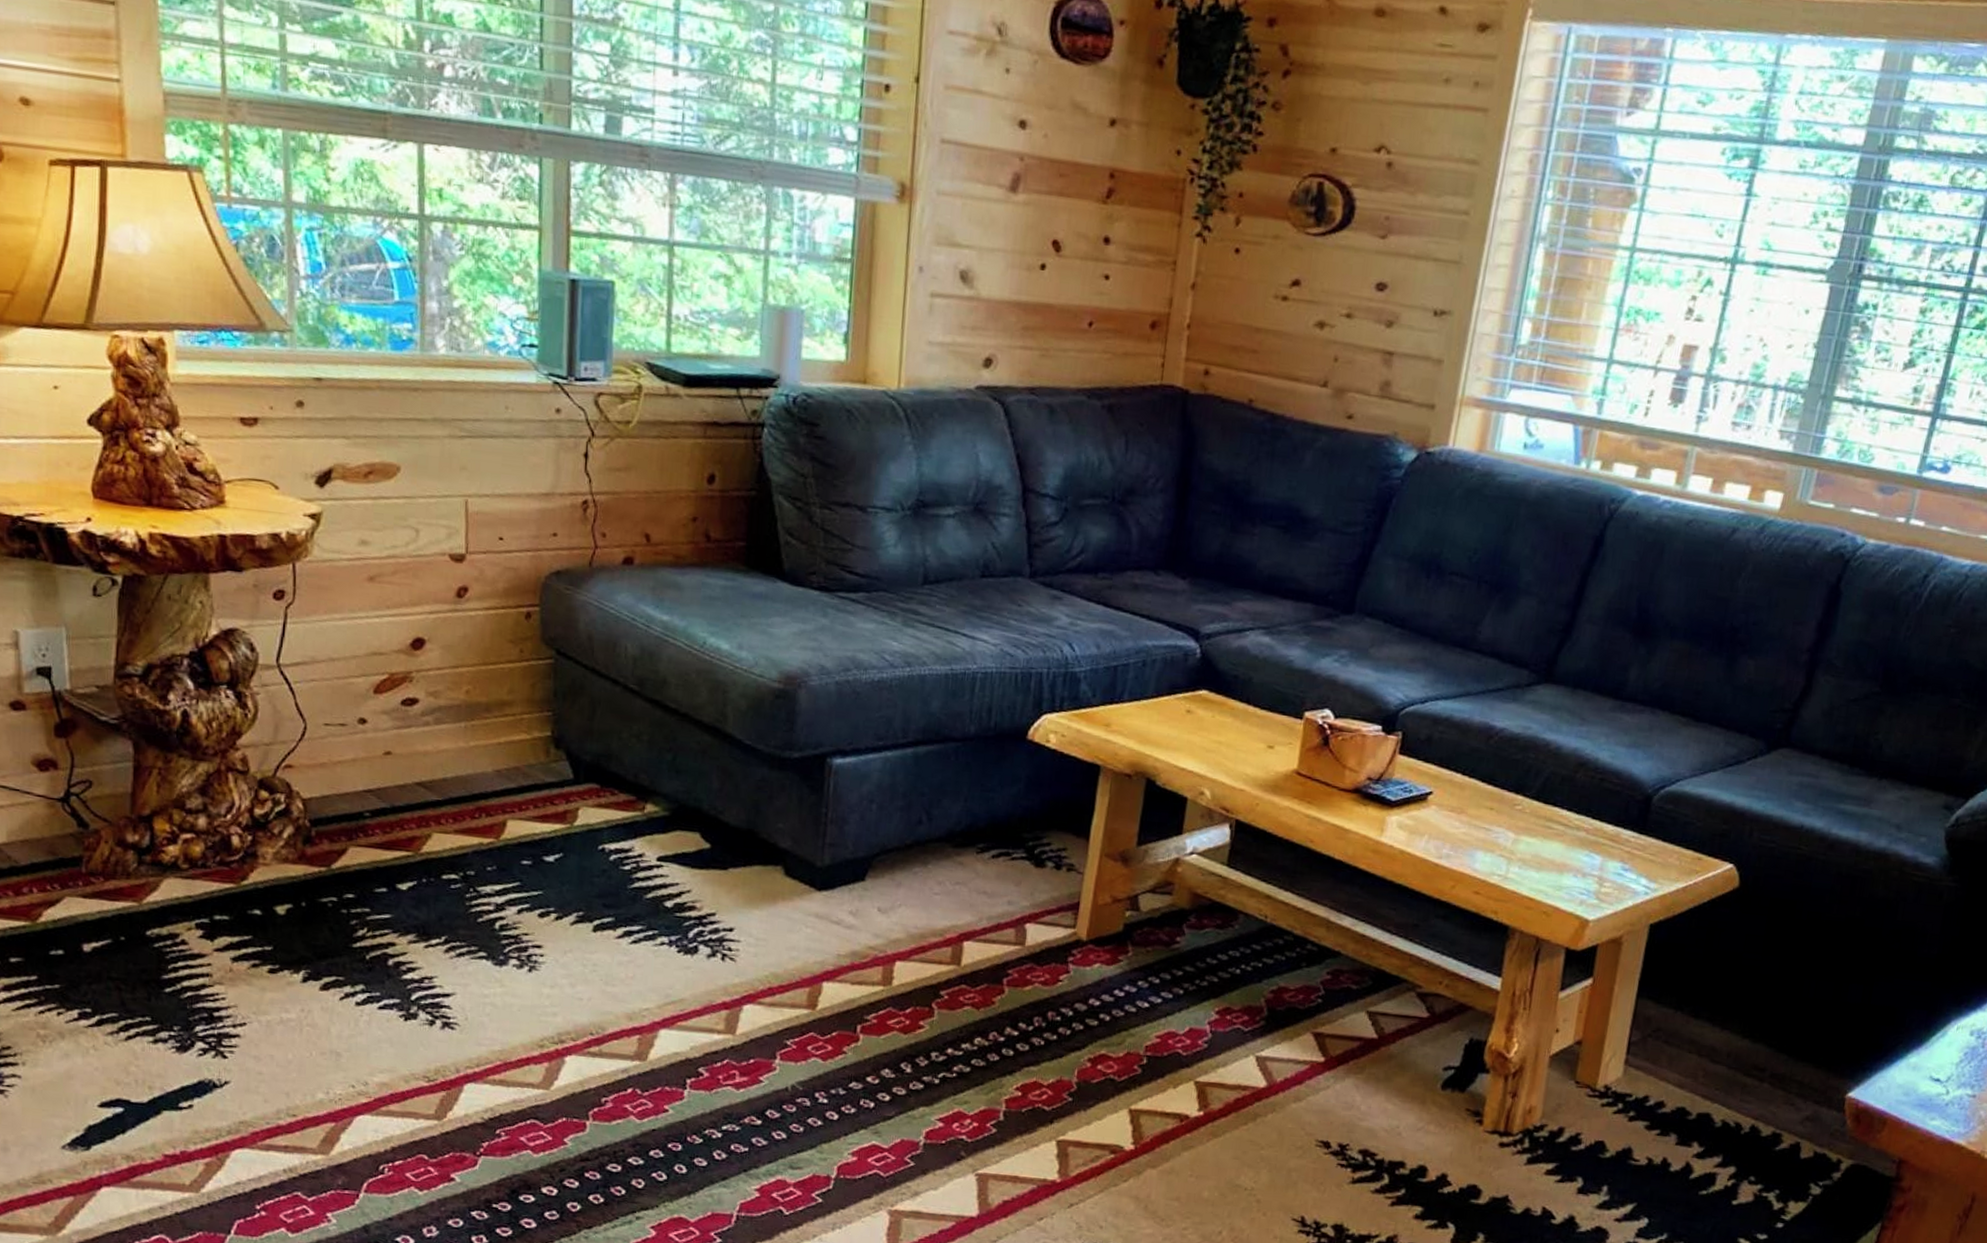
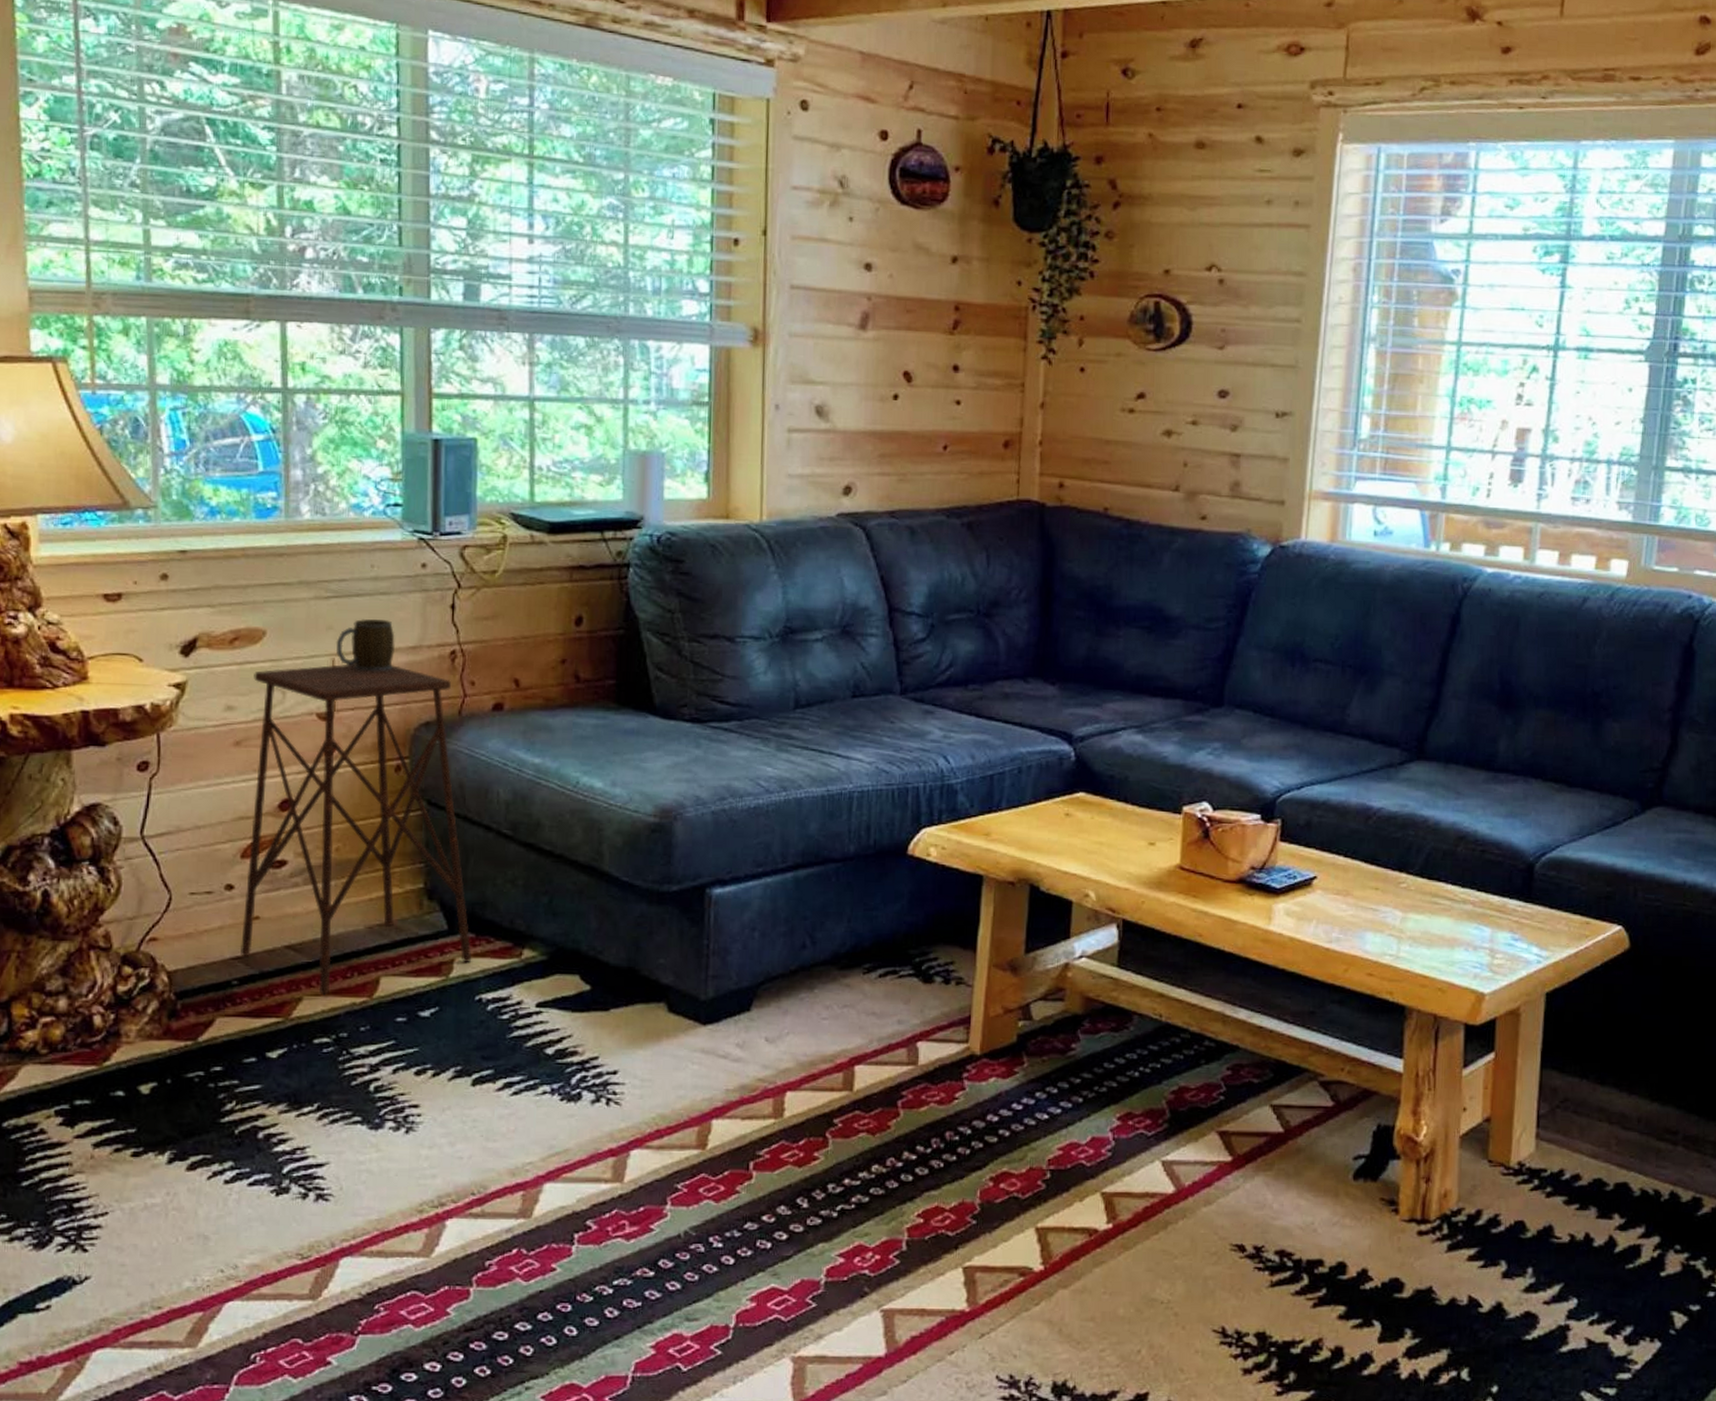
side table: none [373,505,596,834] -> present [241,664,472,996]
mug: none [469,461,528,517] -> present [335,619,395,671]

